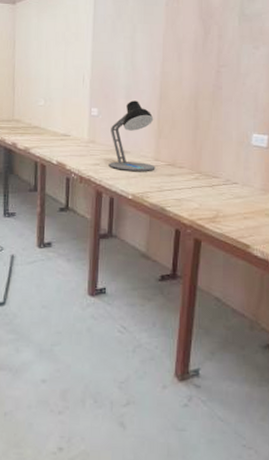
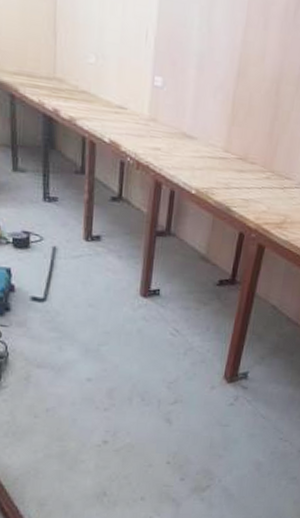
desk lamp: present [108,100,156,171] -> none [171,73,228,164]

